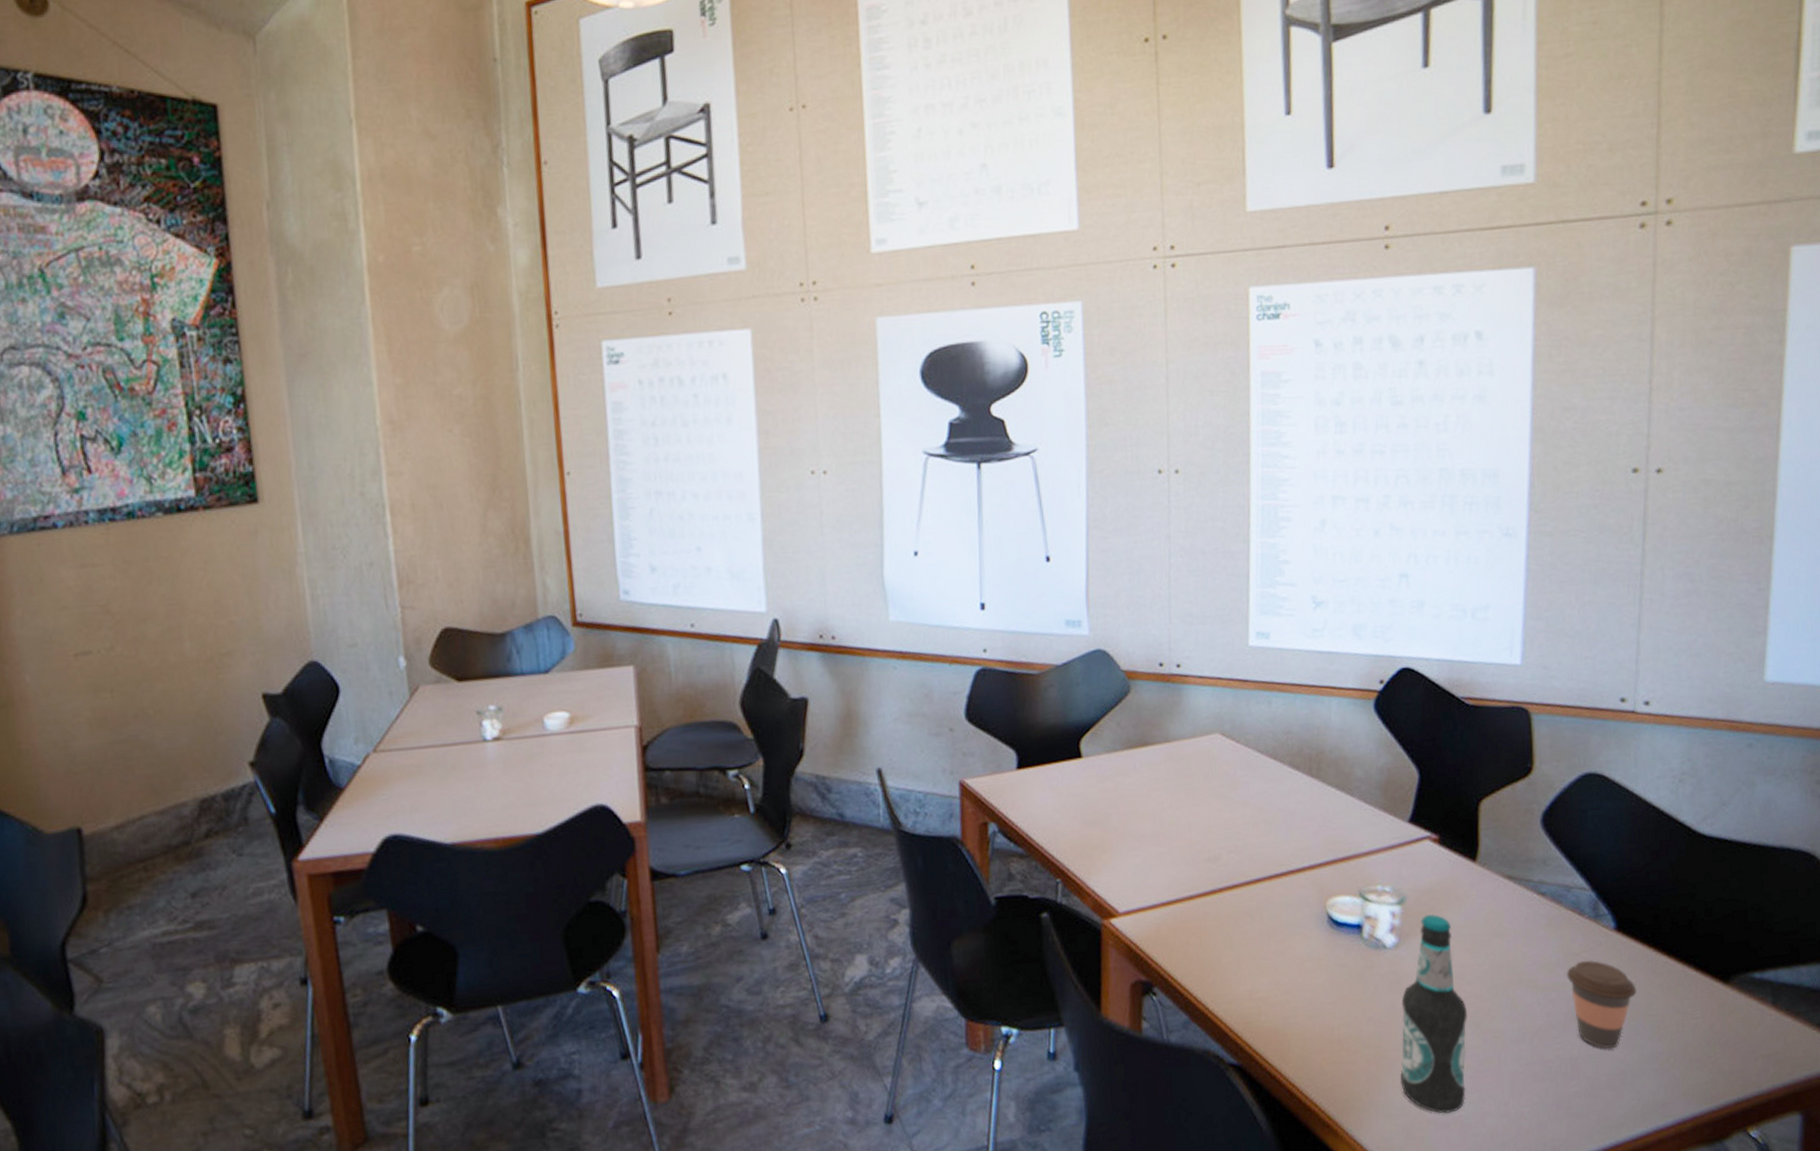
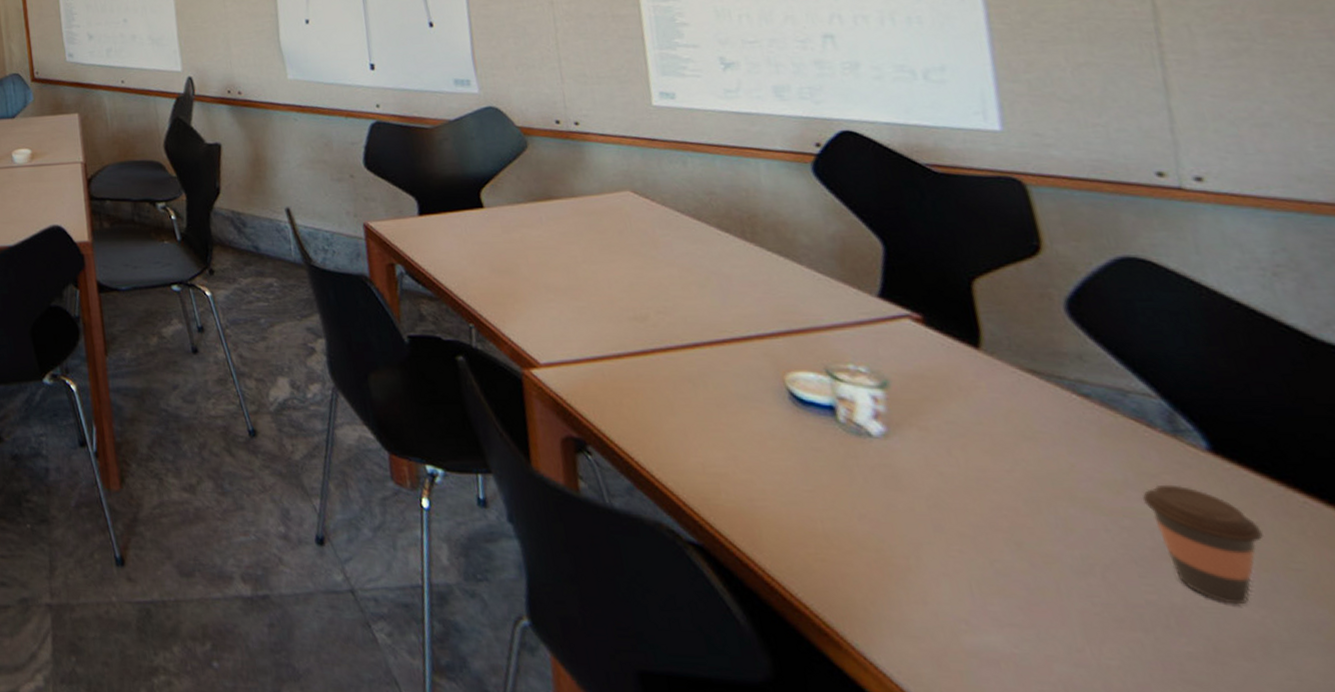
bottle: present [1400,914,1467,1114] -> none [902,404,1016,648]

